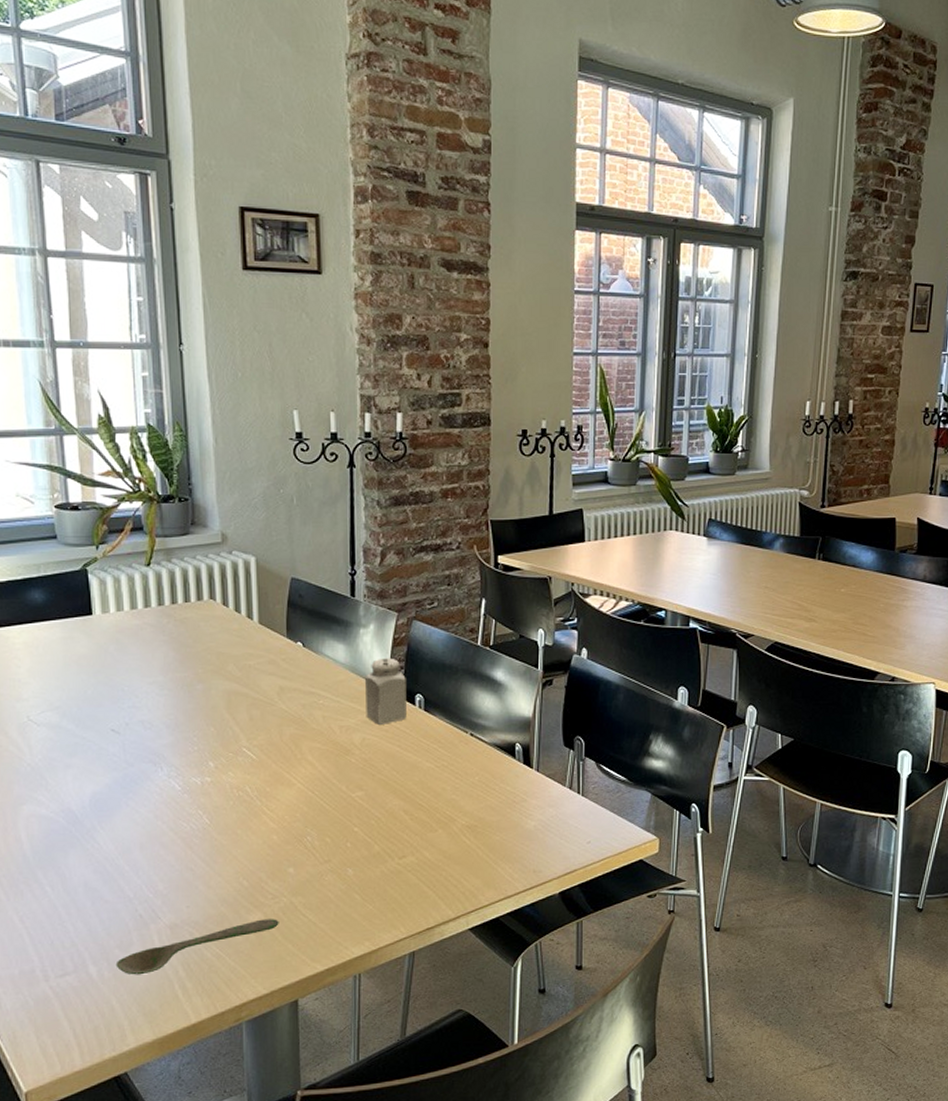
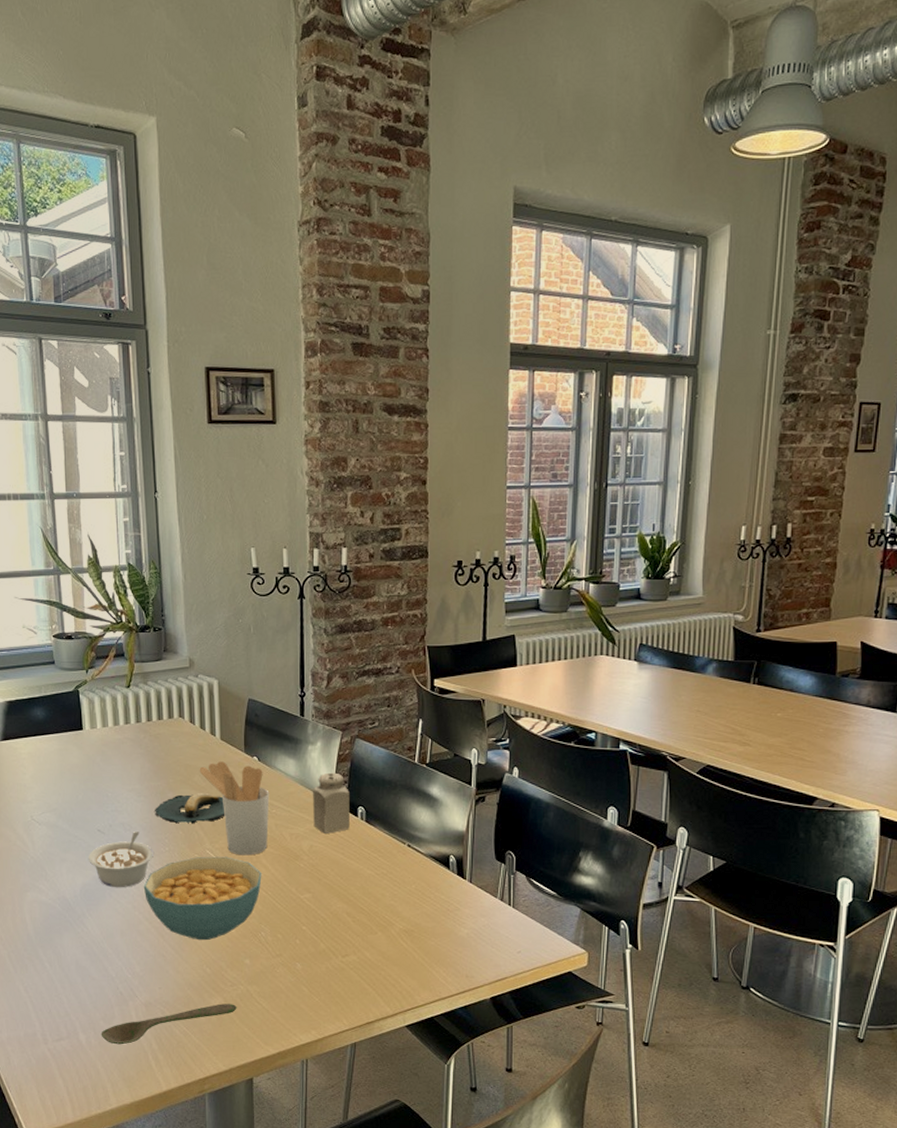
legume: none [99,730,181,796] -> present [88,832,155,888]
cereal bowl: none [167,754,308,850] -> present [143,856,262,941]
banana: none [181,684,265,719] -> present [155,793,225,824]
utensil holder: none [233,648,316,752] -> present [199,761,270,856]

